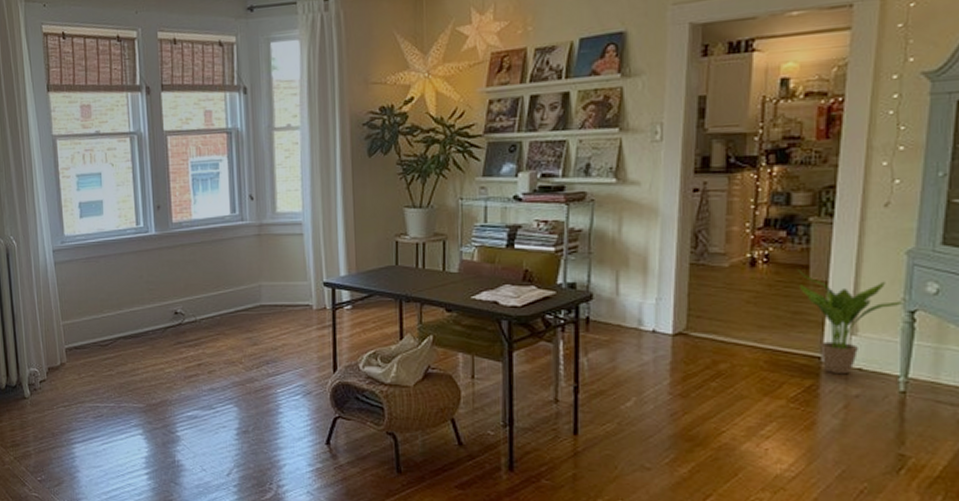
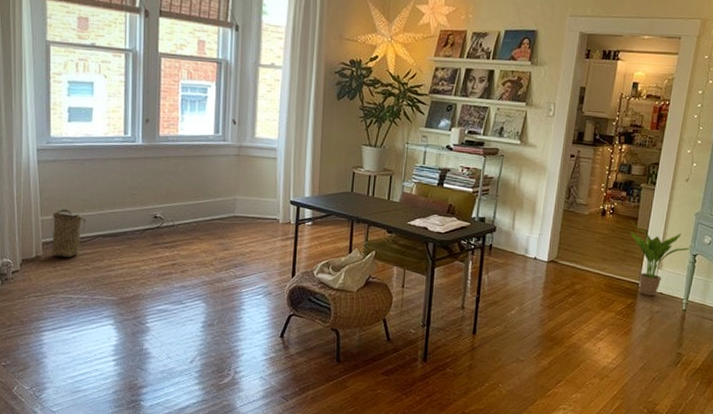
basket: none [72,311,106,363] -> present [50,209,86,257]

